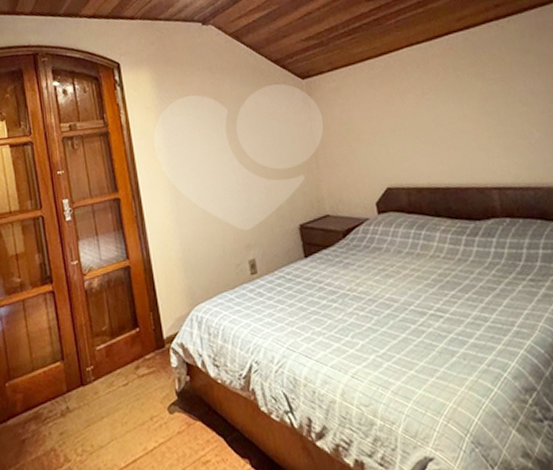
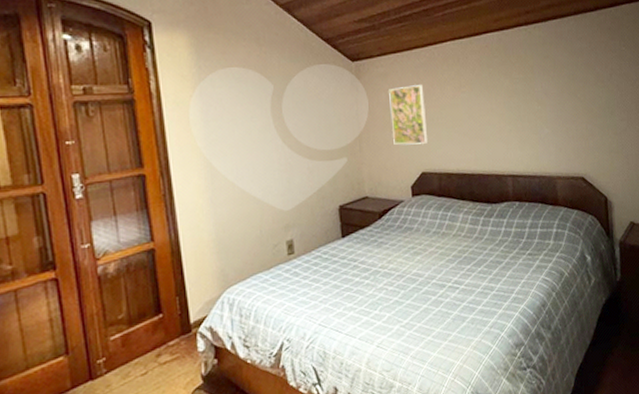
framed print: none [343,96,392,160] -> present [389,85,429,145]

